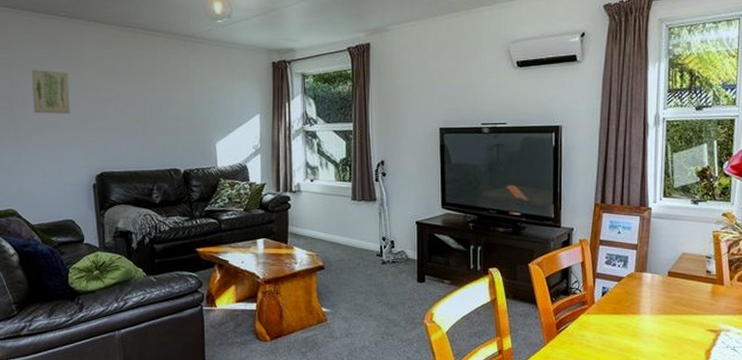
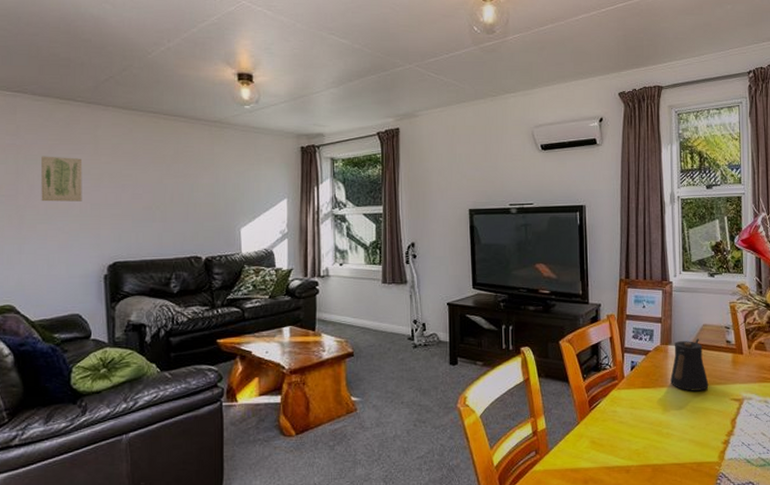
kettle: none [643,267,684,320] -> present [670,338,709,391]

